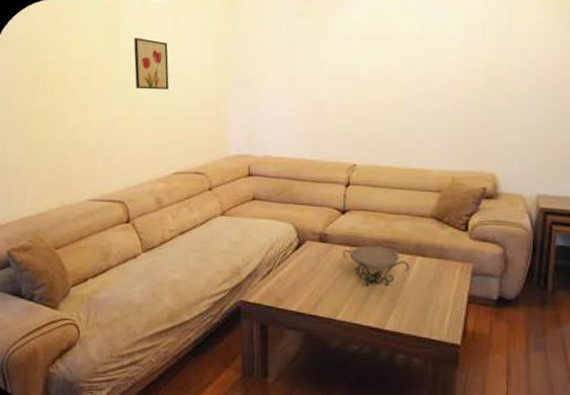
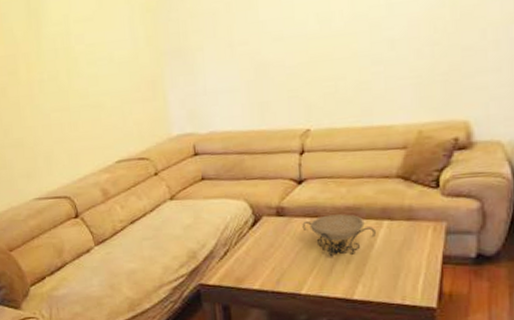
wall art: present [134,38,169,90] -> none [57,21,100,78]

